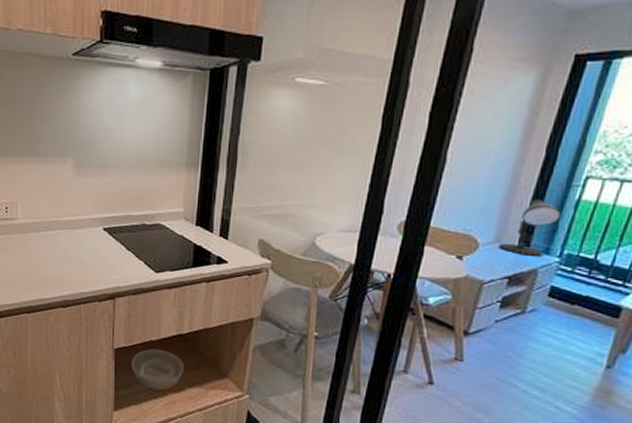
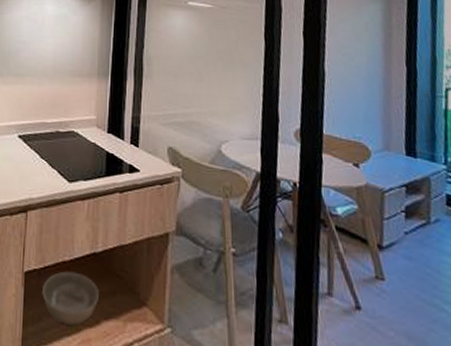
desk lamp: present [498,199,562,256] -> none [388,109,436,164]

